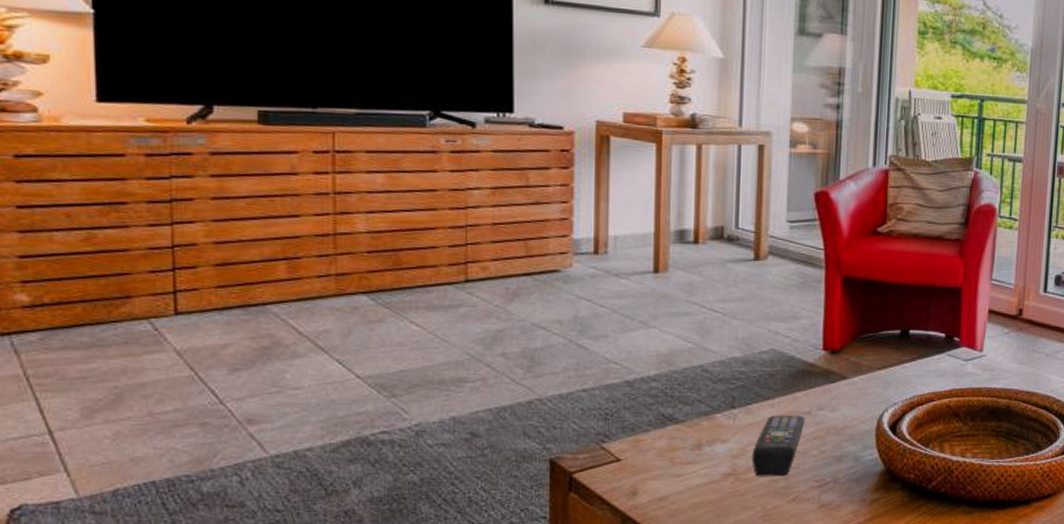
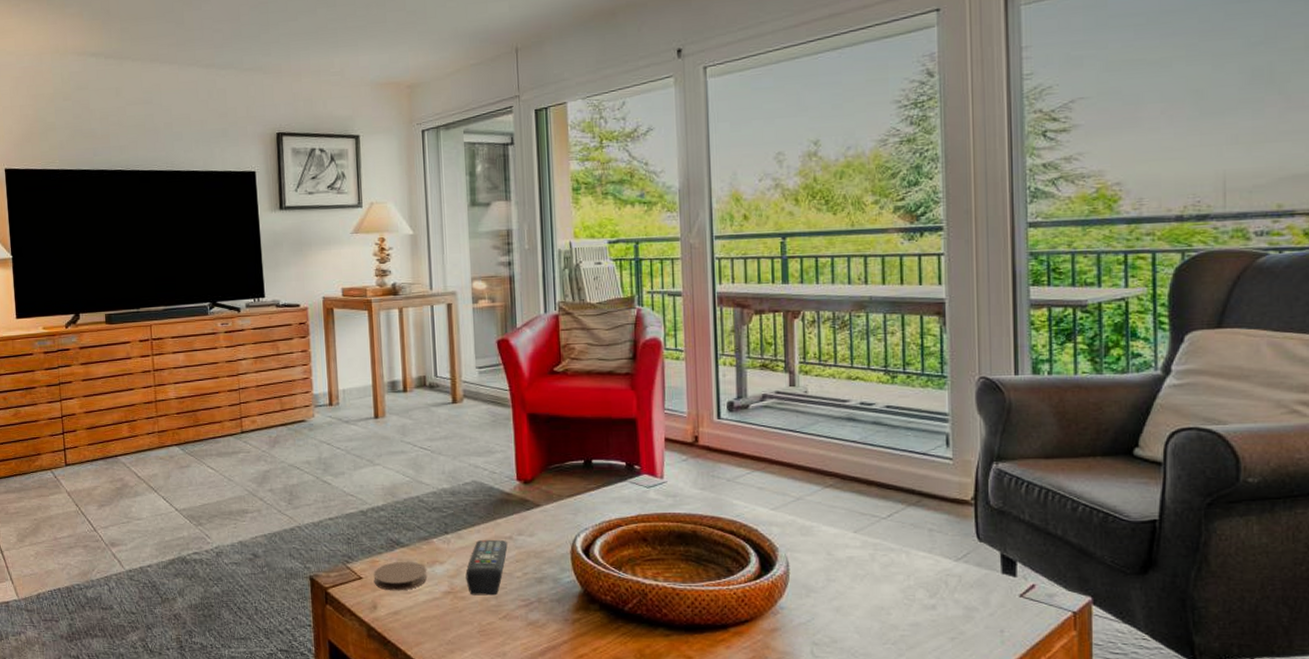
coaster: none [636,439,705,474] -> present [373,561,428,591]

